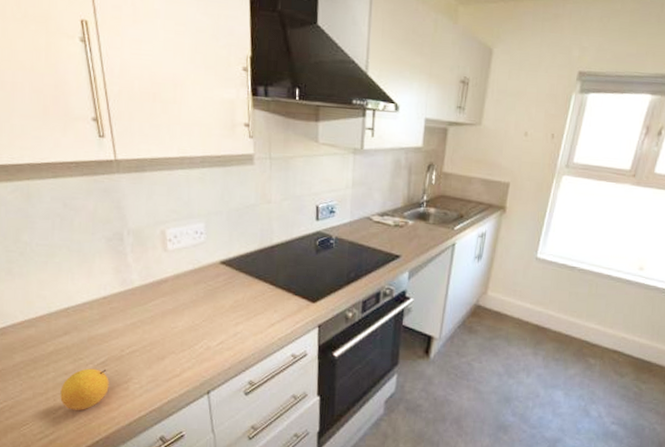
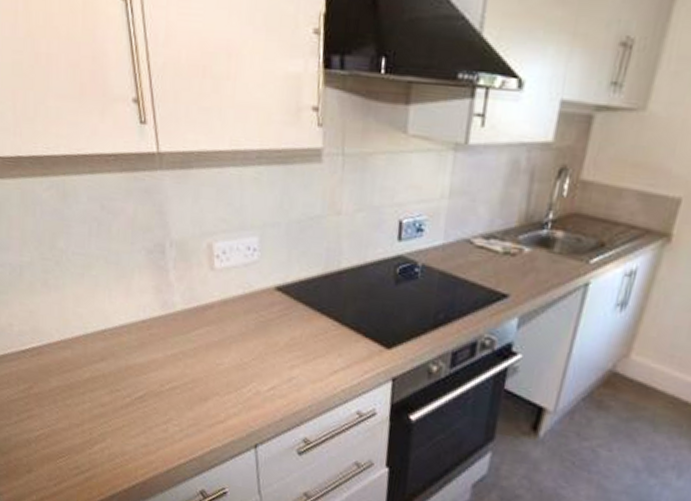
fruit: present [60,368,109,410] -> none [96,401,147,449]

